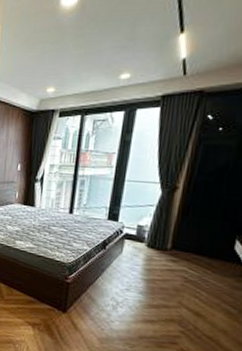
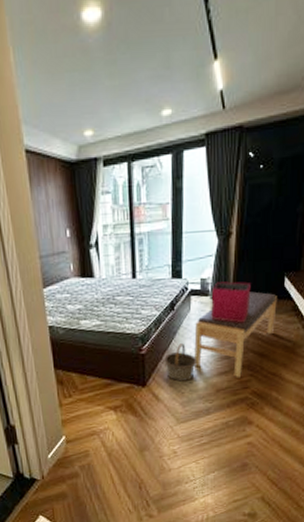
basket: none [88,281,123,319] -> present [164,343,198,382]
bench: none [119,247,224,332] -> present [194,291,277,378]
storage bin: none [142,231,194,277] -> present [210,281,251,323]

